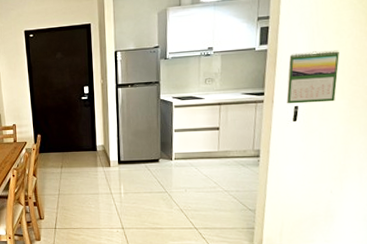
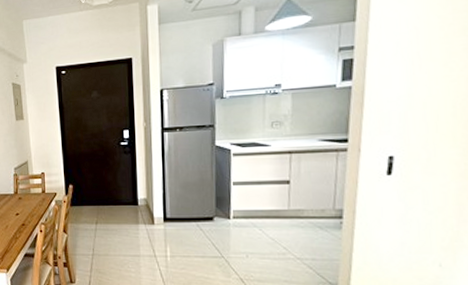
calendar: present [286,50,340,104] -> none [377,86,449,154]

